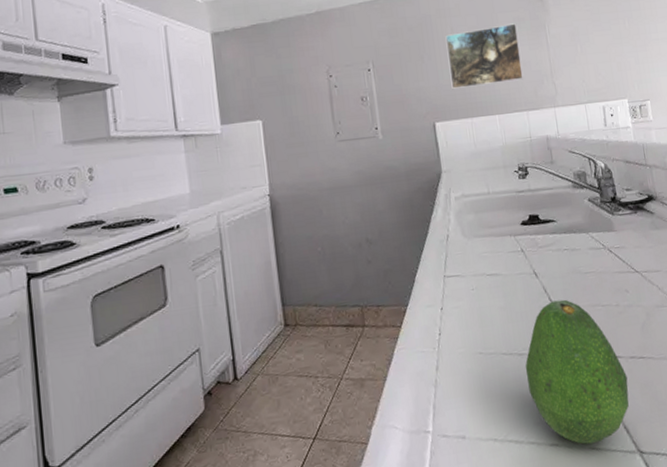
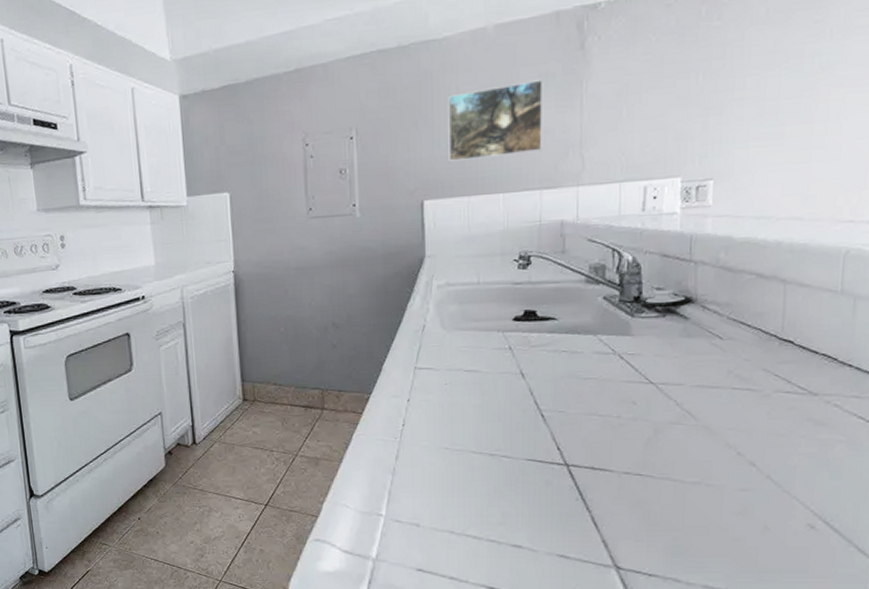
fruit: present [525,299,629,445] -> none [495,404,616,552]

